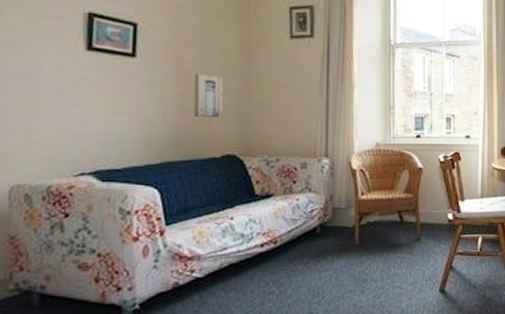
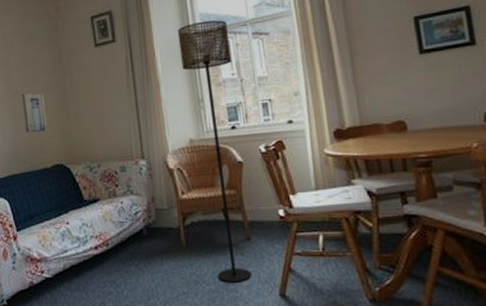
floor lamp: none [377,34,425,280] -> present [177,20,252,283]

